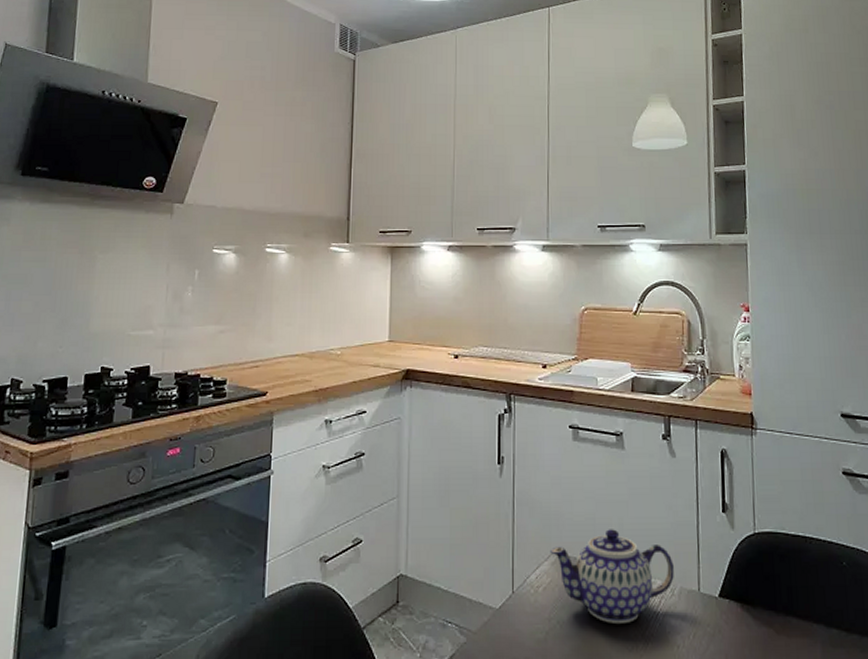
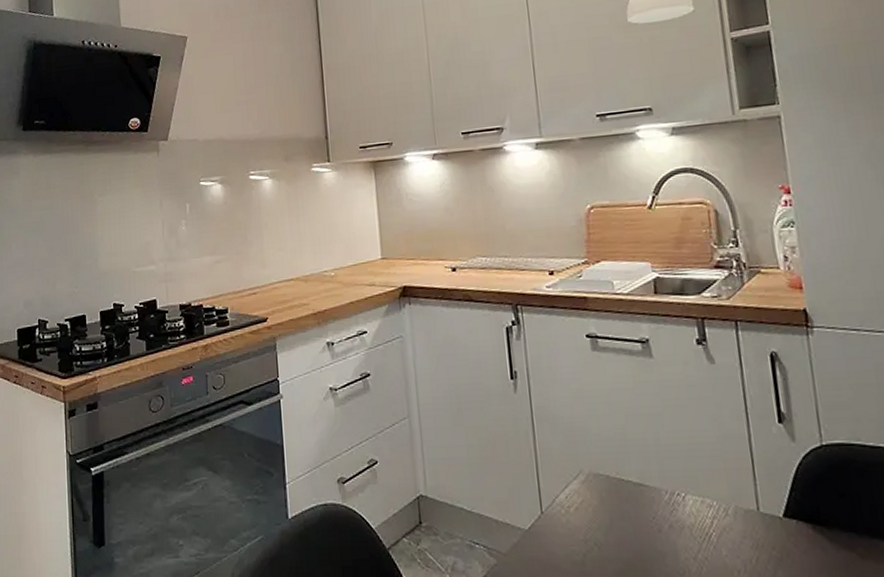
teapot: present [550,529,674,625] -> none [578,444,726,547]

